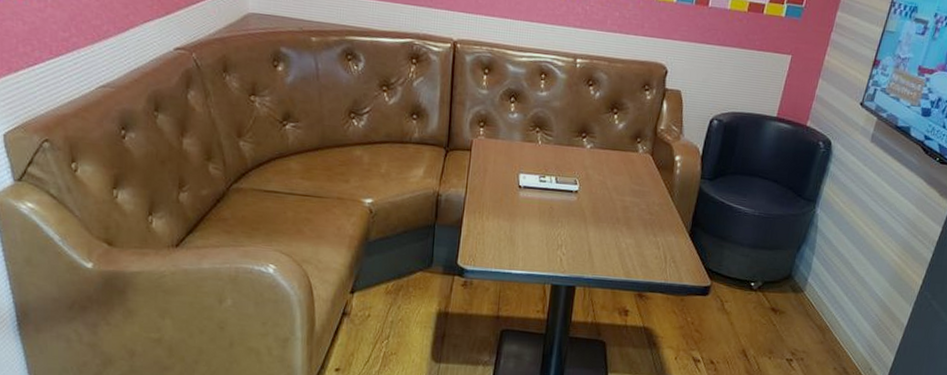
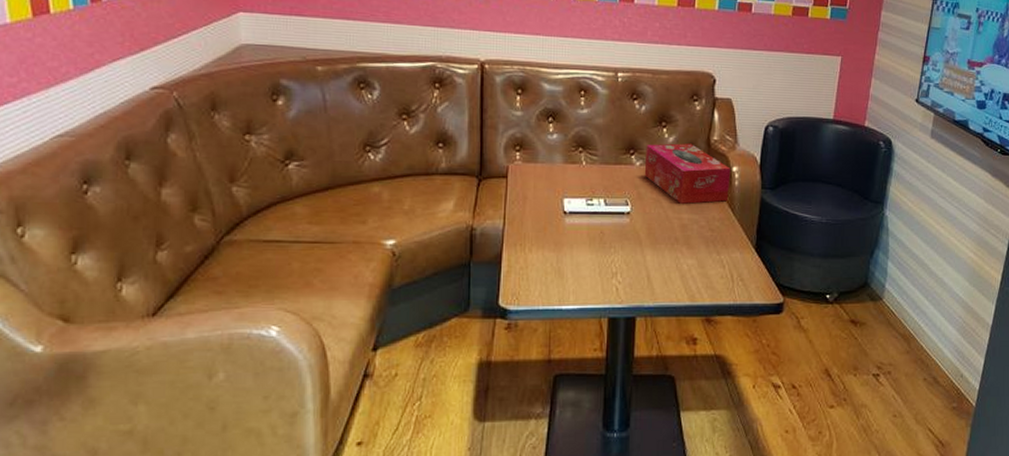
tissue box: none [593,129,674,189] -> present [644,143,731,204]

